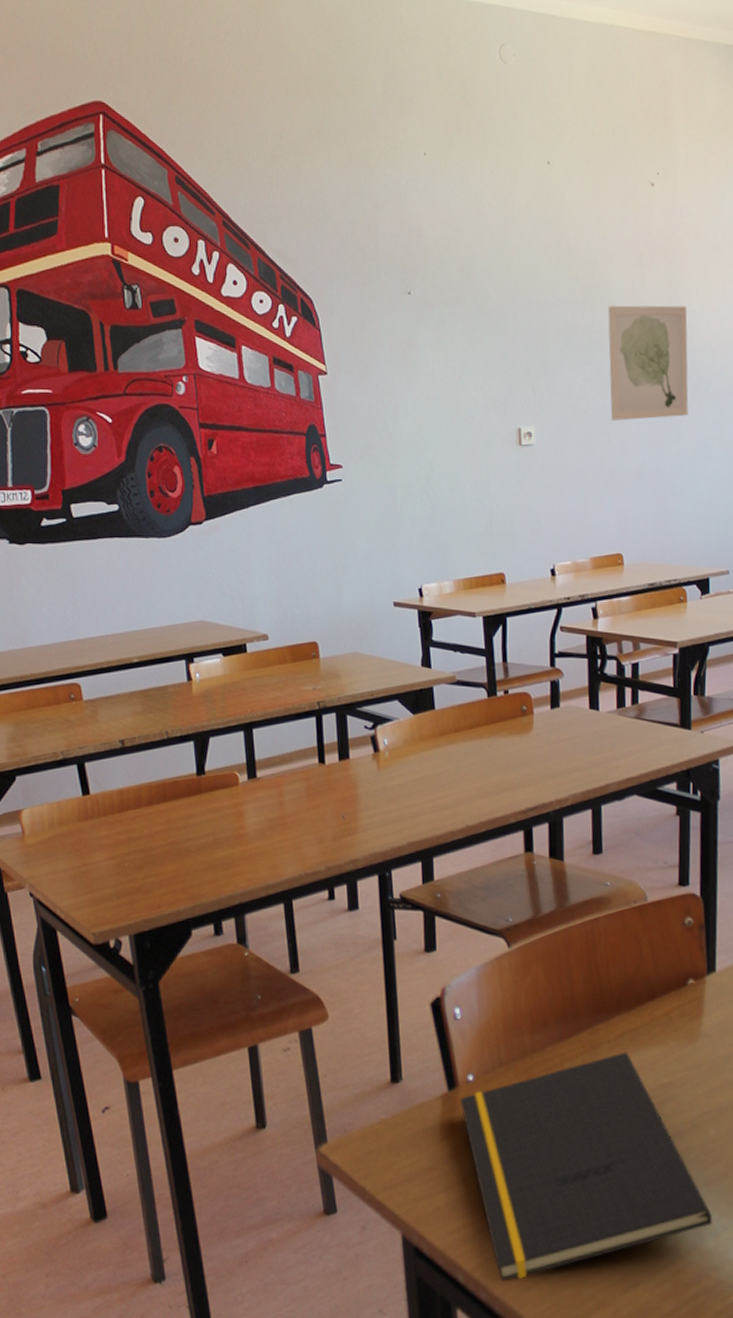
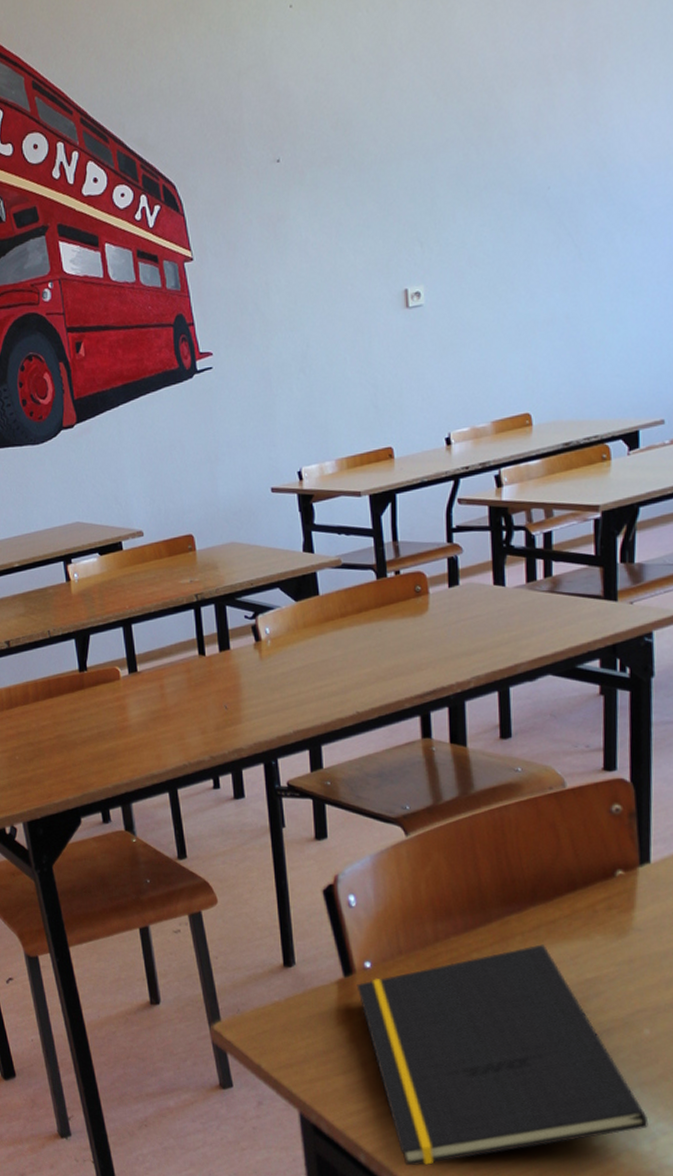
wall art: present [608,305,689,421] -> none [509,122,611,266]

